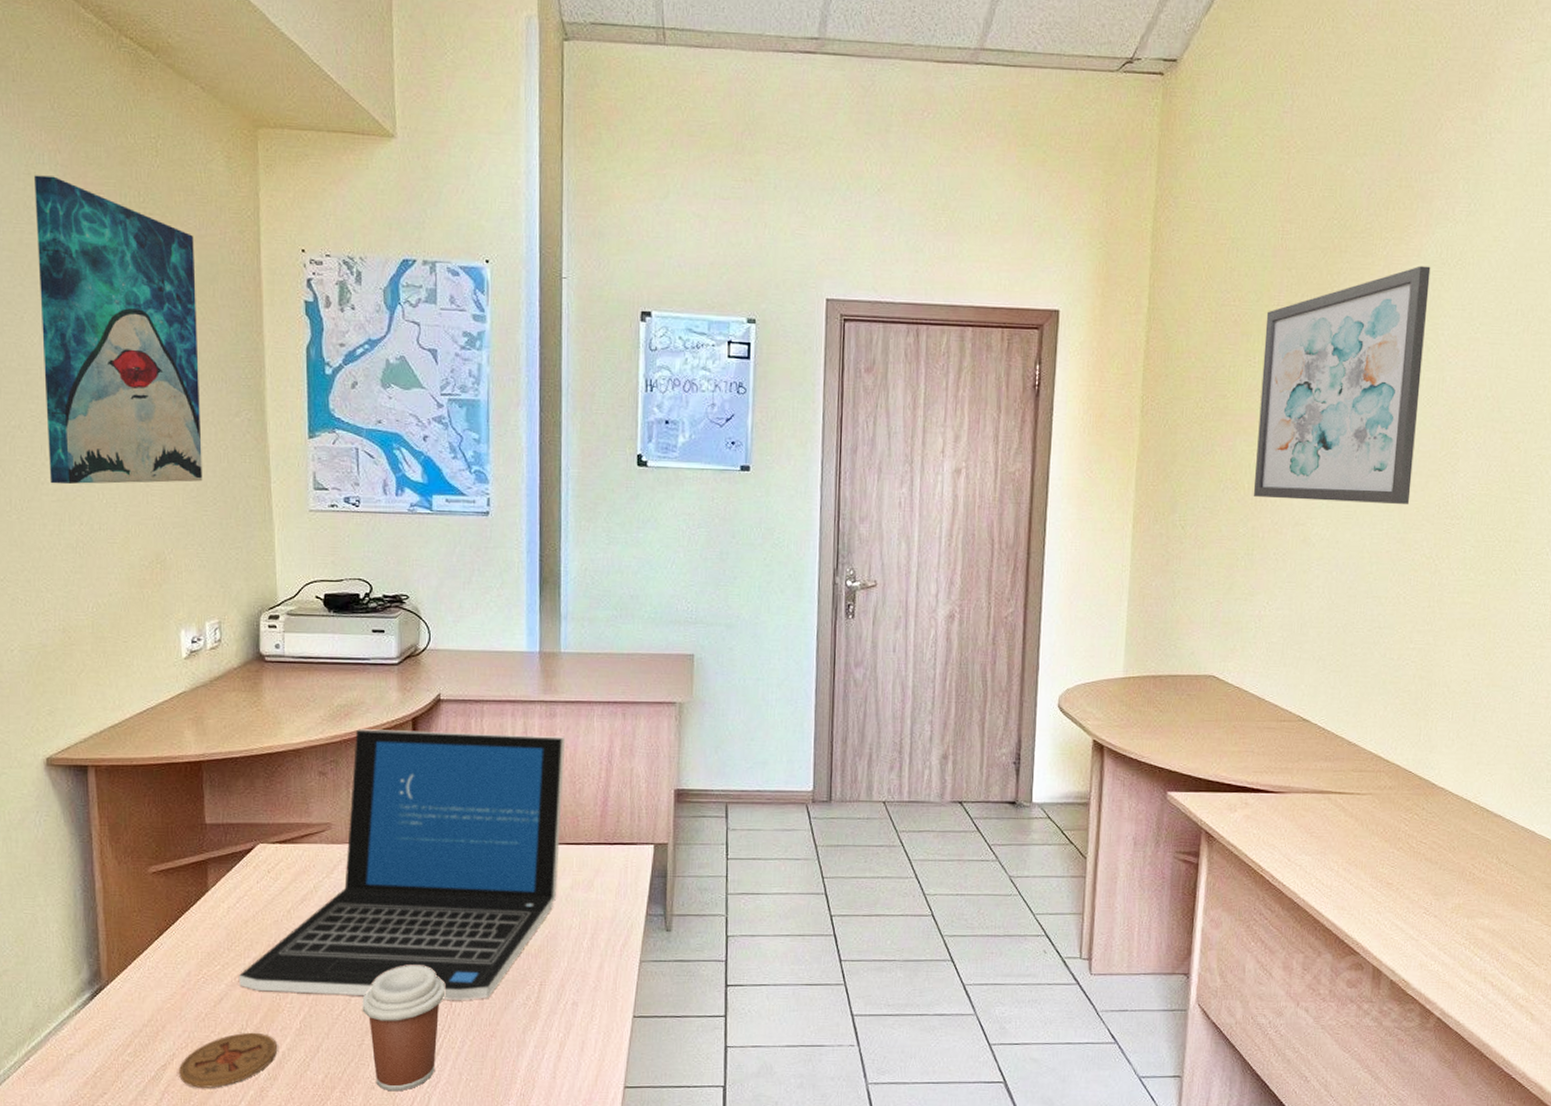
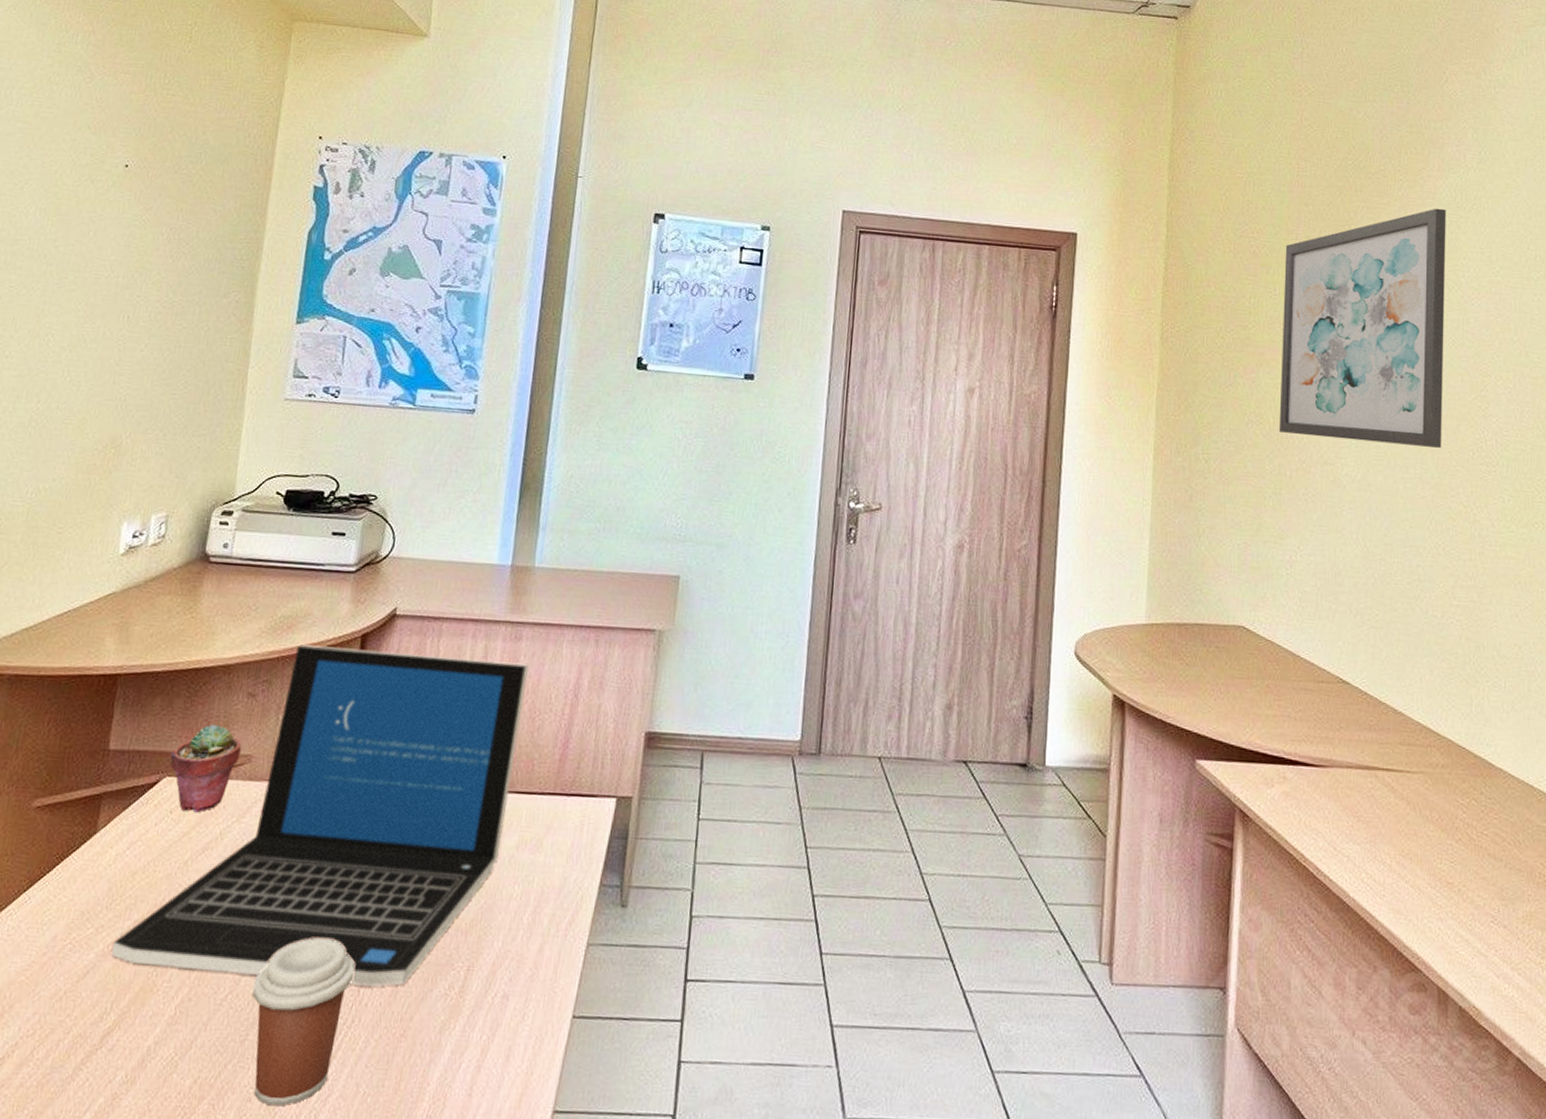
wall art: present [34,175,203,485] -> none [14,53,213,363]
coaster: present [179,1032,277,1088] -> none [17,1018,143,1092]
potted succulent: none [260,799,321,872] -> present [170,724,242,813]

